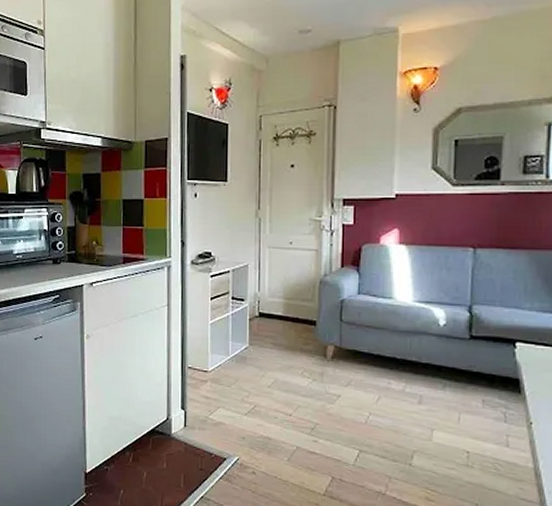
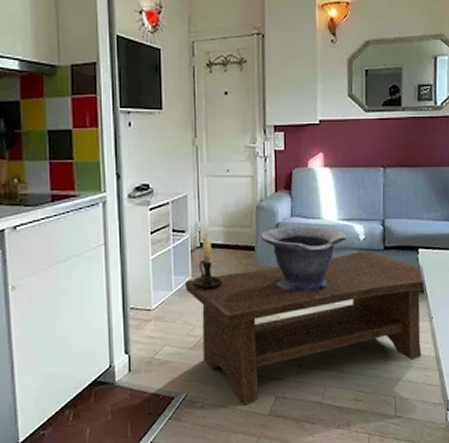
coffee table: none [241,338,521,481] -> present [184,251,424,406]
candle holder: none [250,300,281,359] -> present [193,229,223,290]
decorative bowl: none [322,304,423,375] -> present [260,226,347,292]

